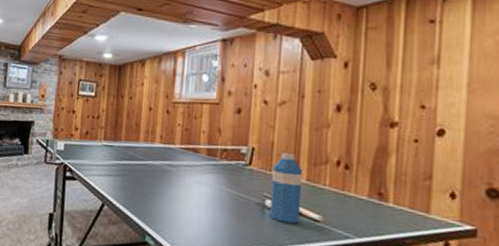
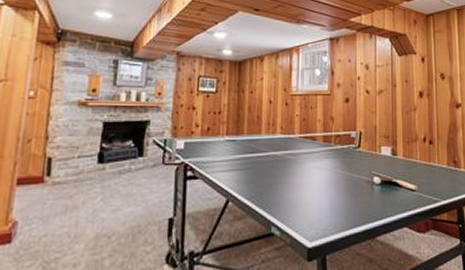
water bottle: present [270,153,303,224] -> none [378,135,401,195]

